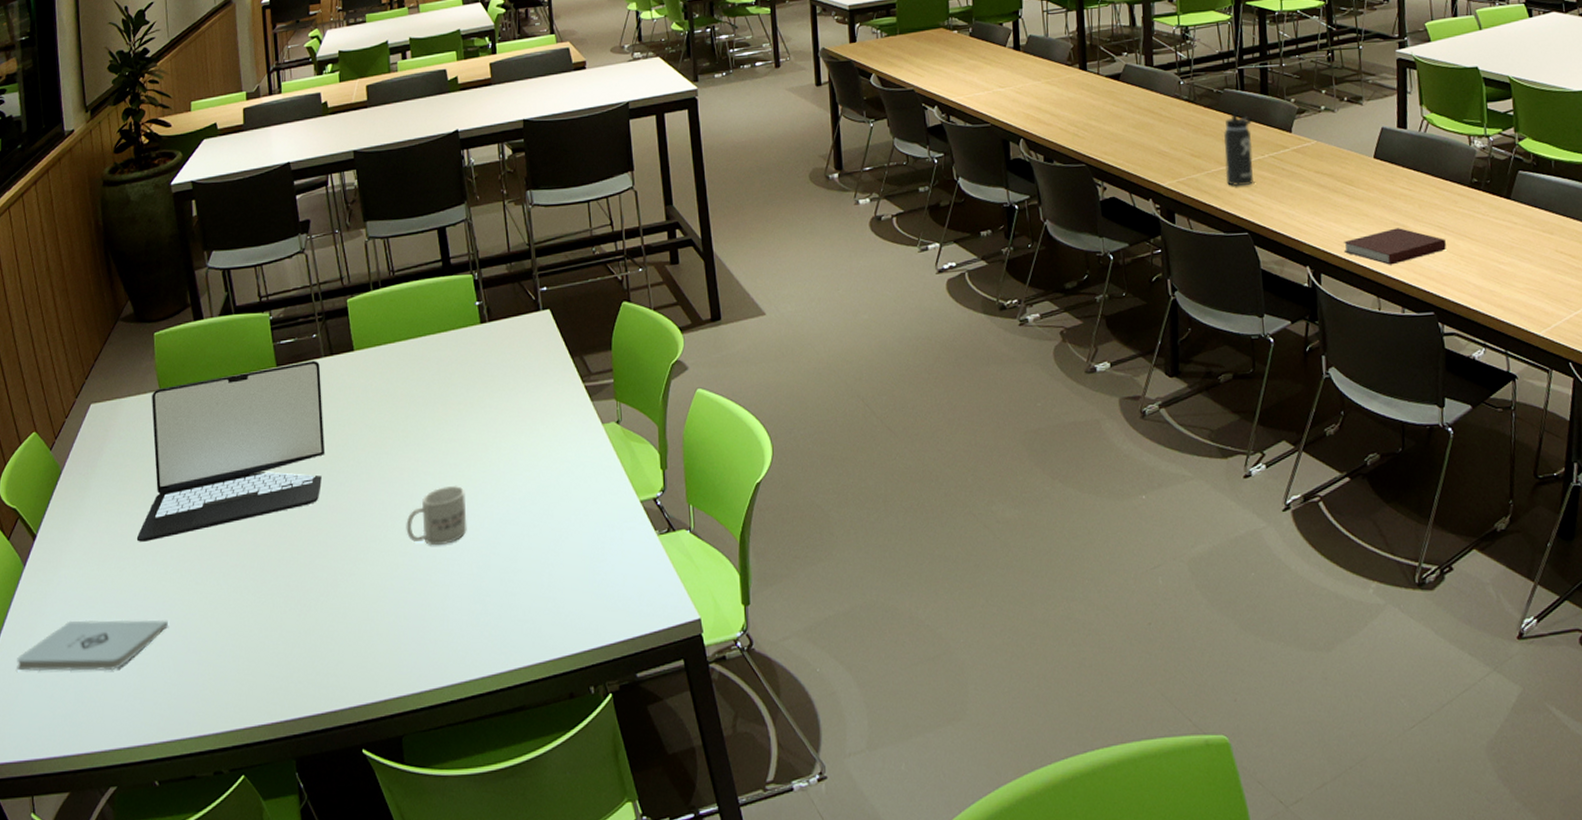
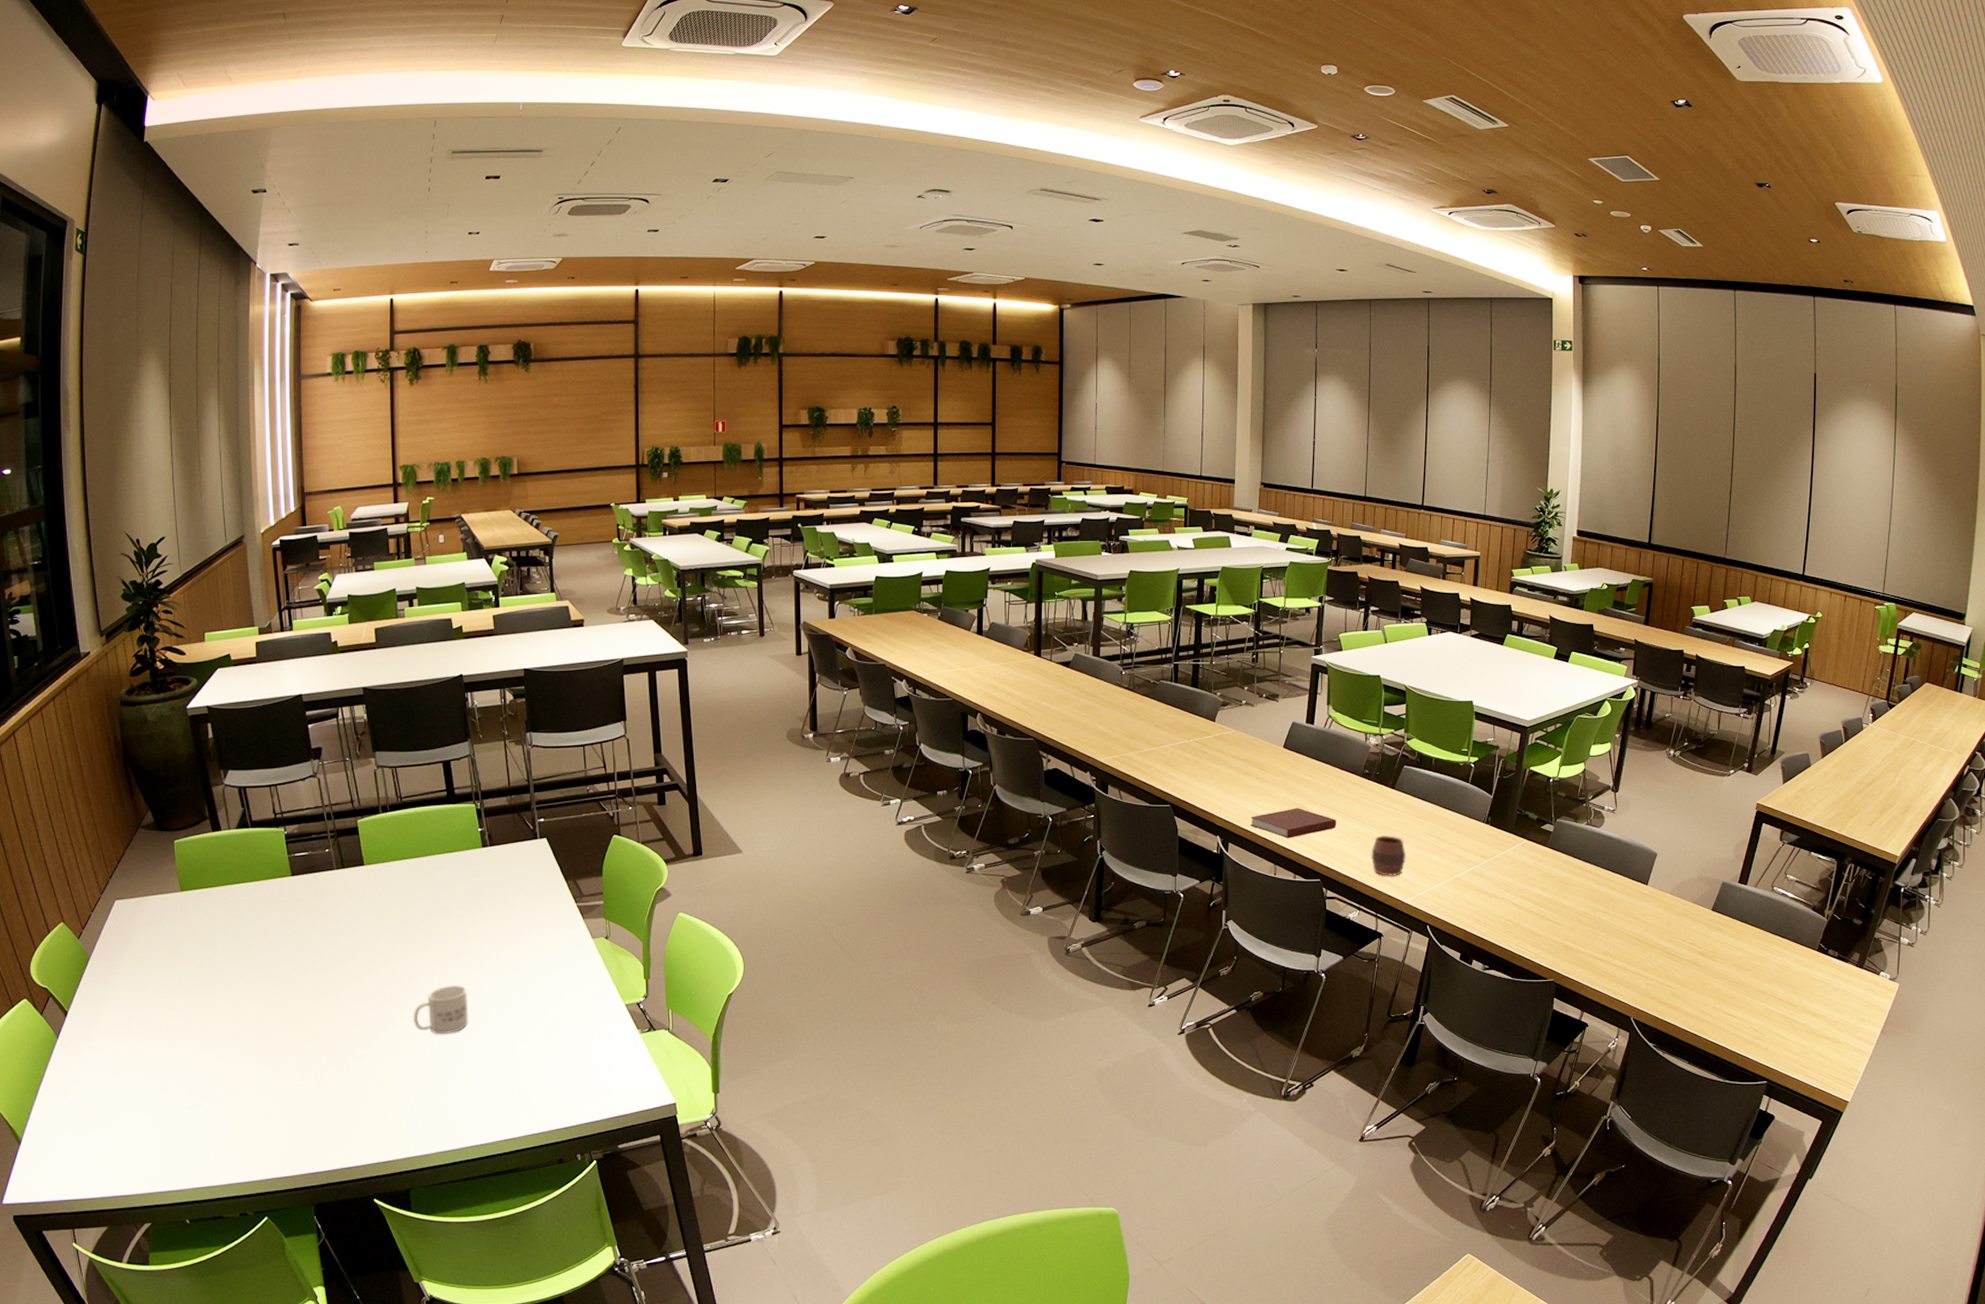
notepad: present [17,619,168,672] -> none [54,1085,194,1129]
laptop: present [136,360,325,542] -> none [163,872,338,1021]
thermos bottle: present [1224,107,1253,187] -> none [1154,697,1182,765]
cup: none [1491,254,1535,305] -> present [1371,834,1407,877]

